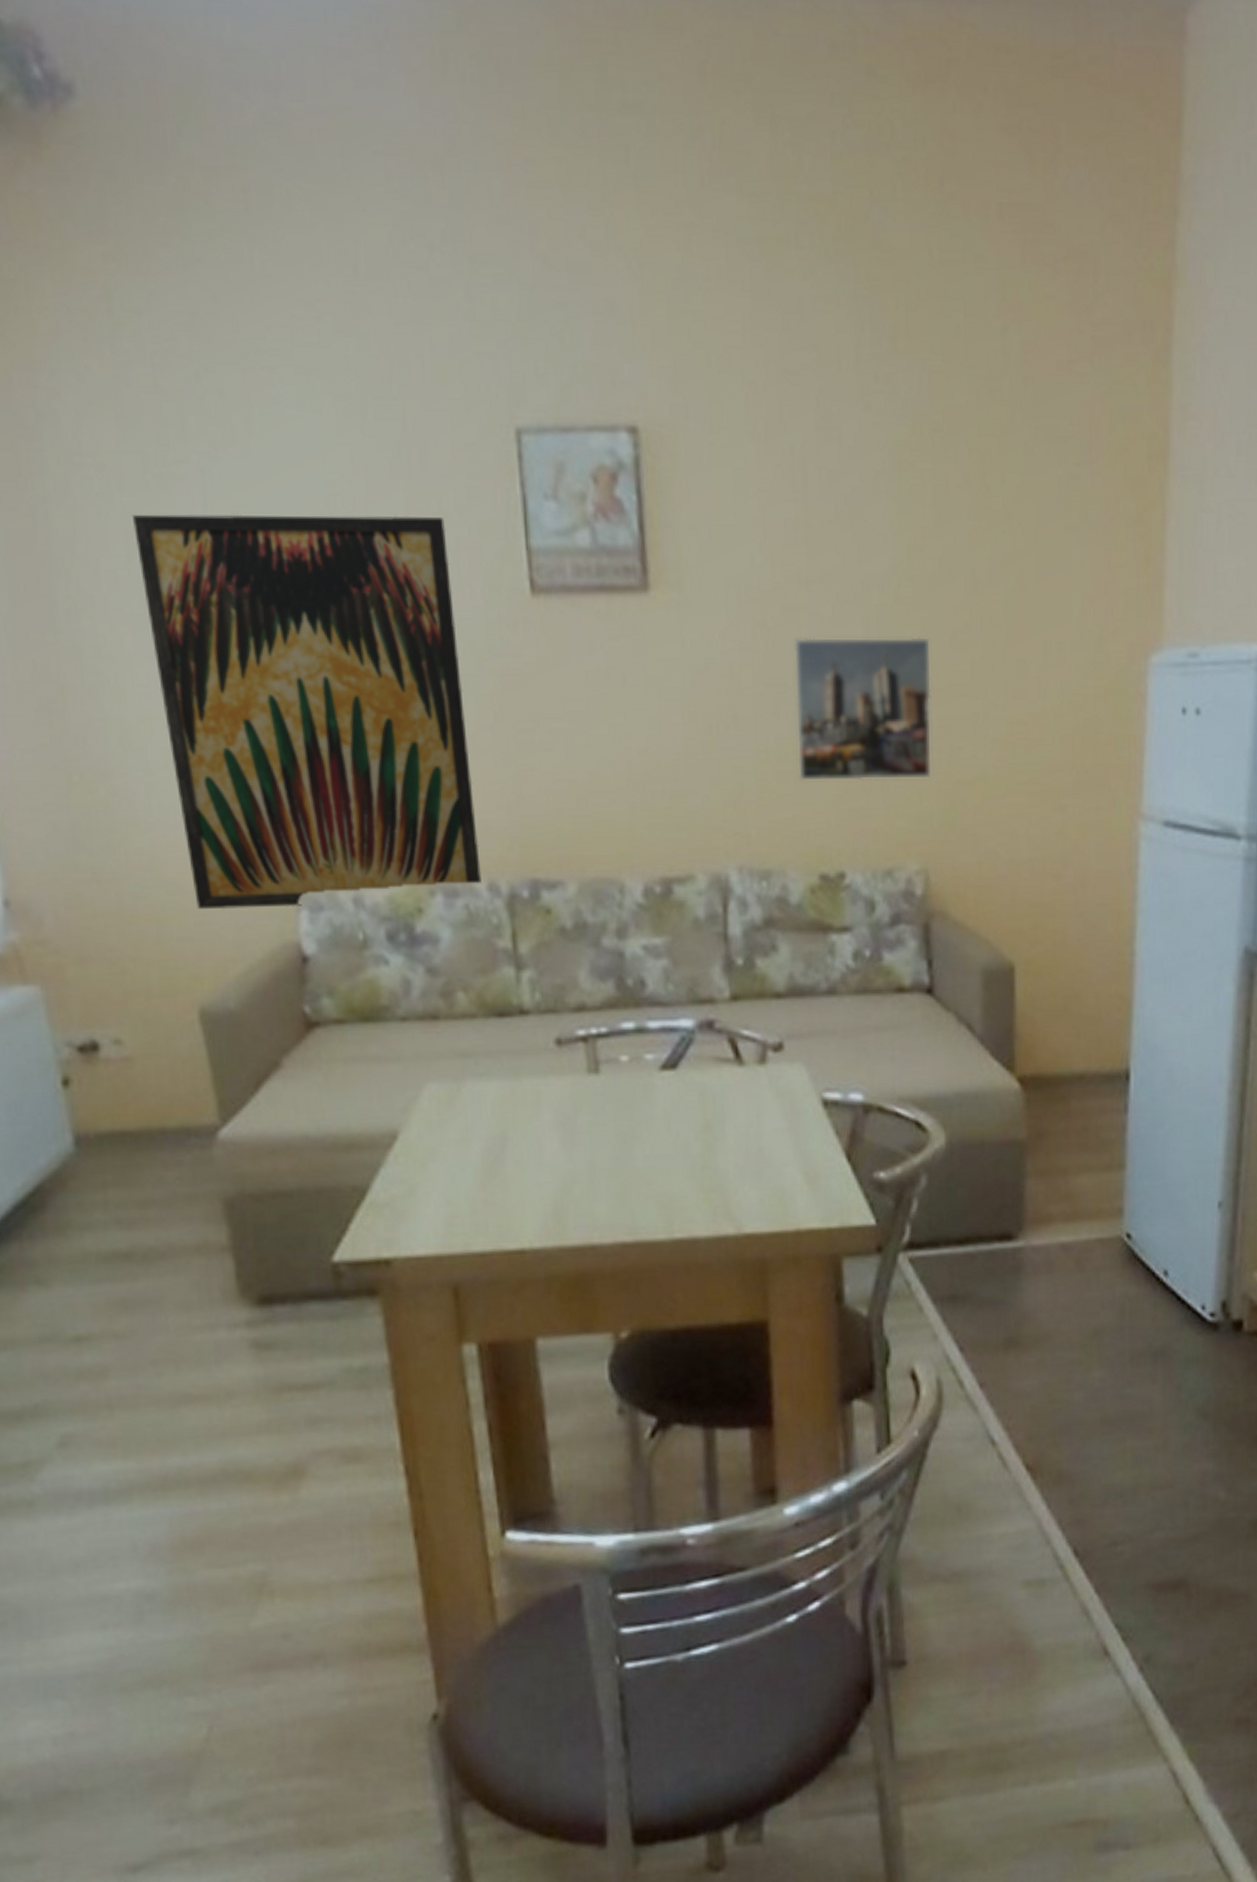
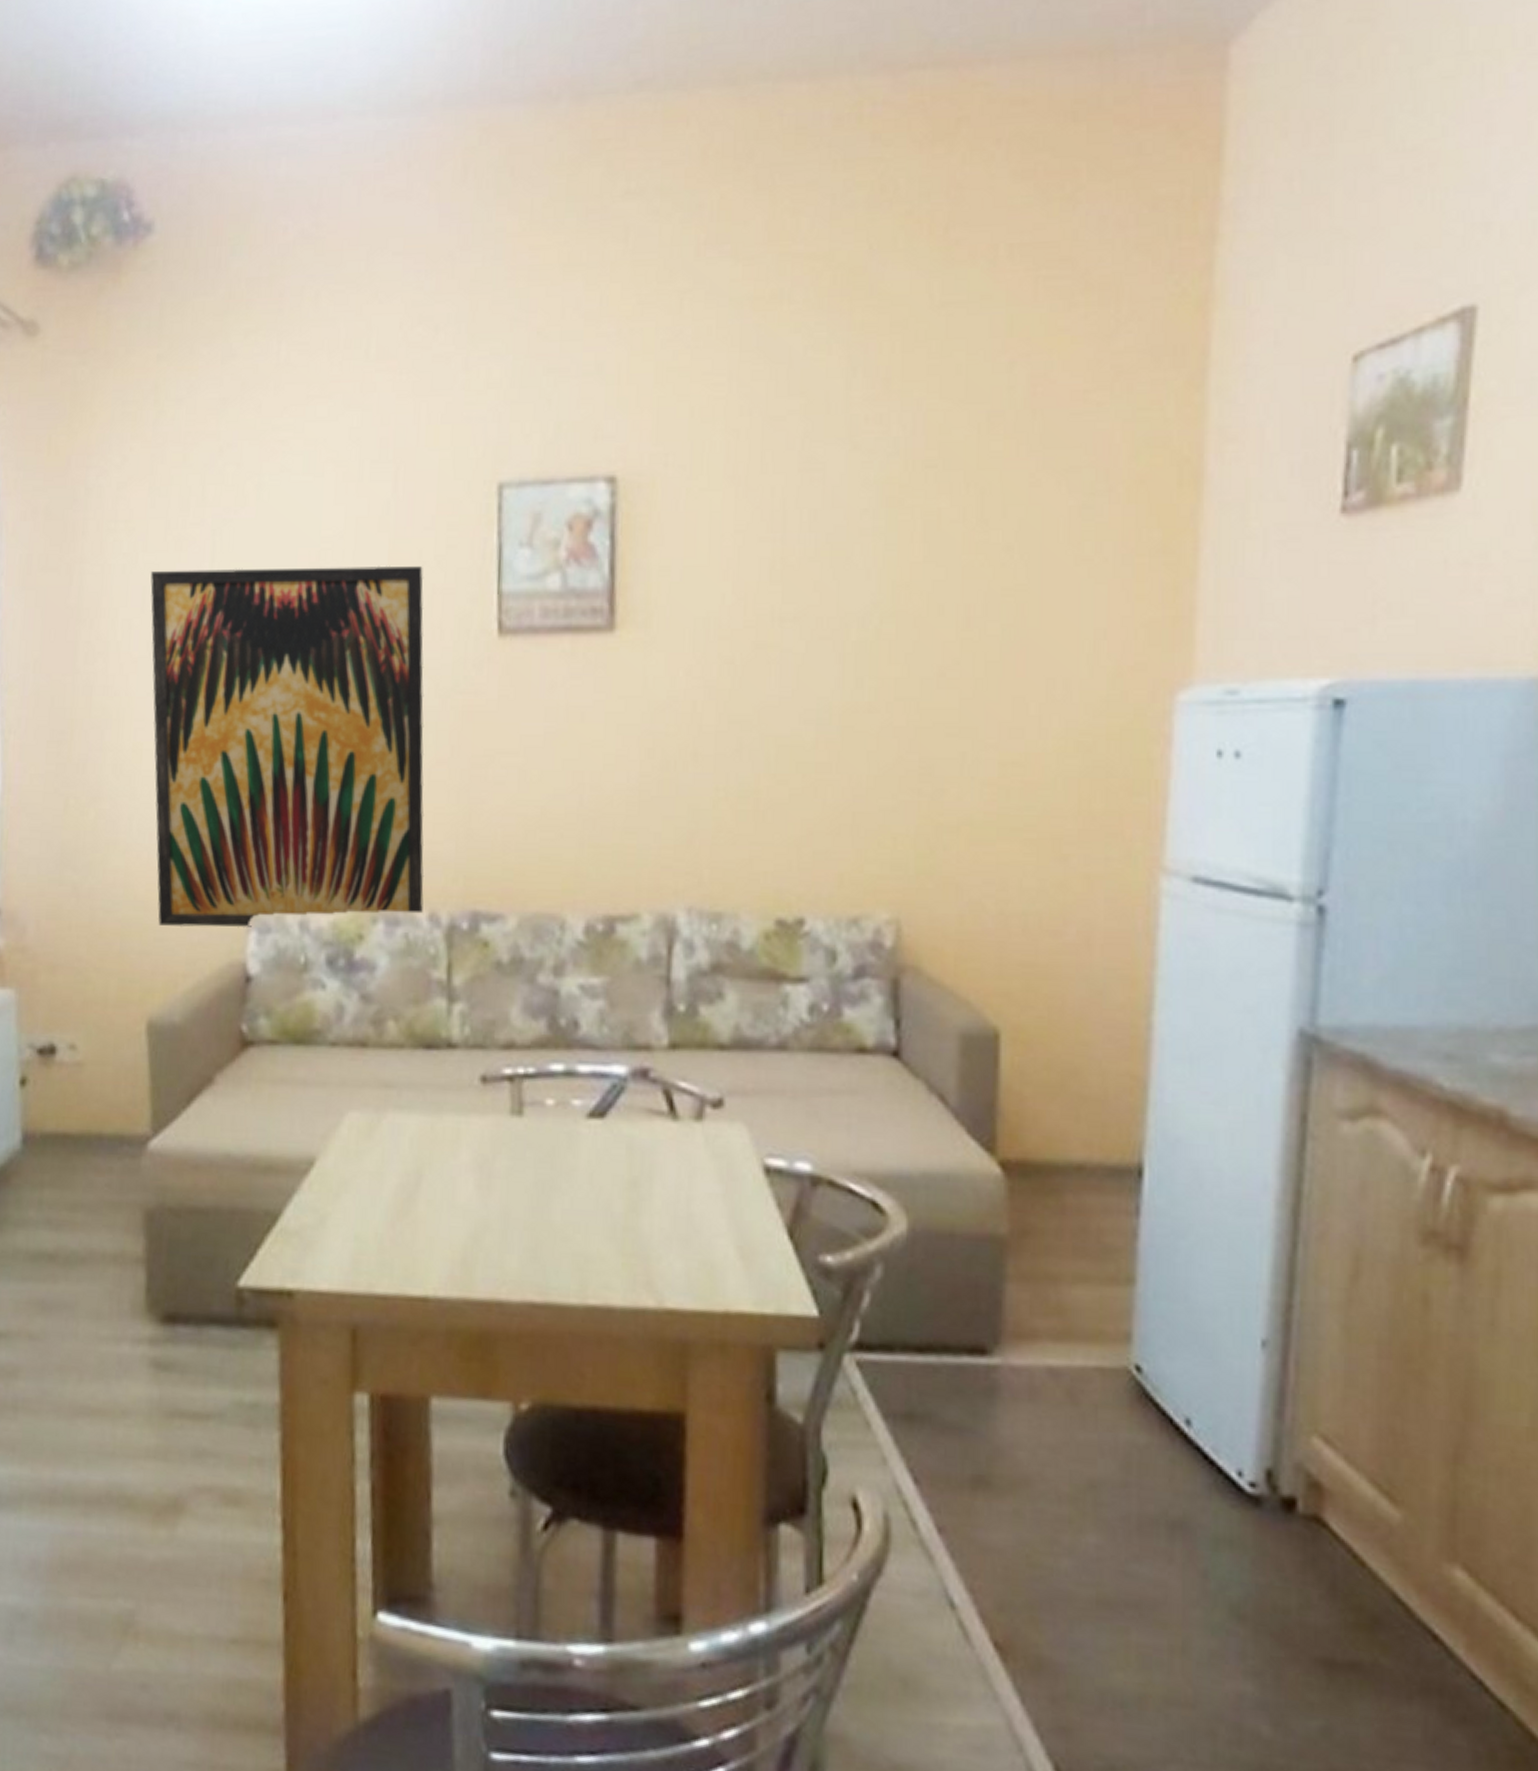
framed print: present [793,637,933,782] -> none [758,674,915,823]

